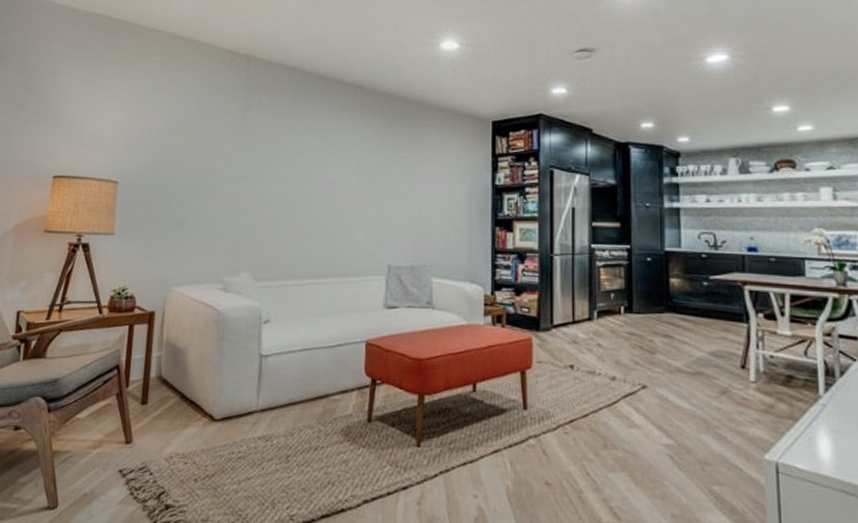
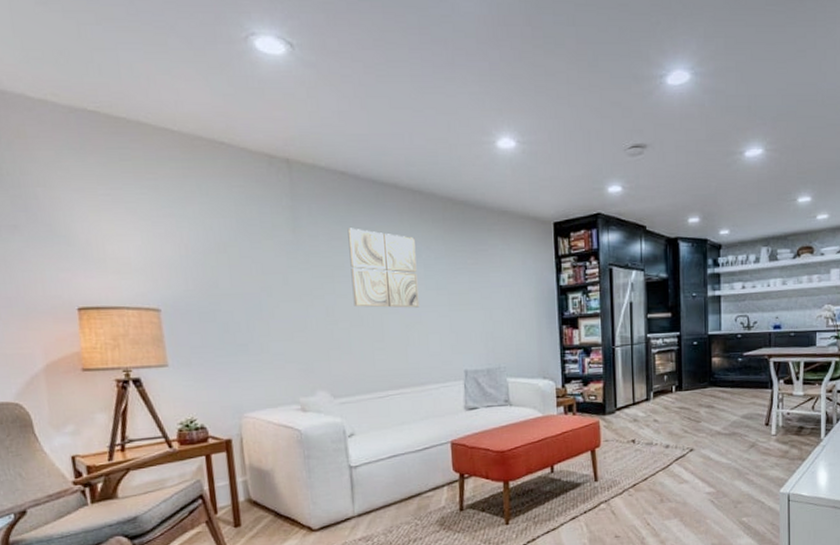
wall art: none [287,118,352,197] -> present [347,228,420,308]

